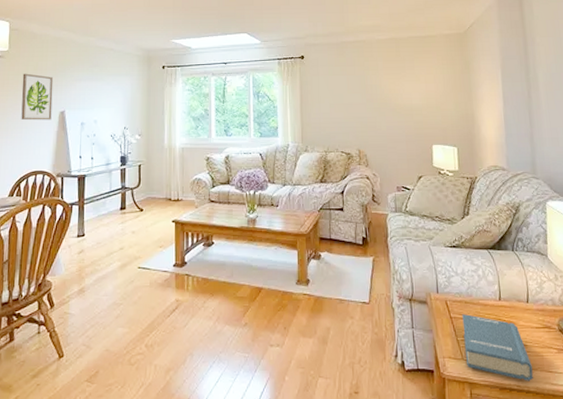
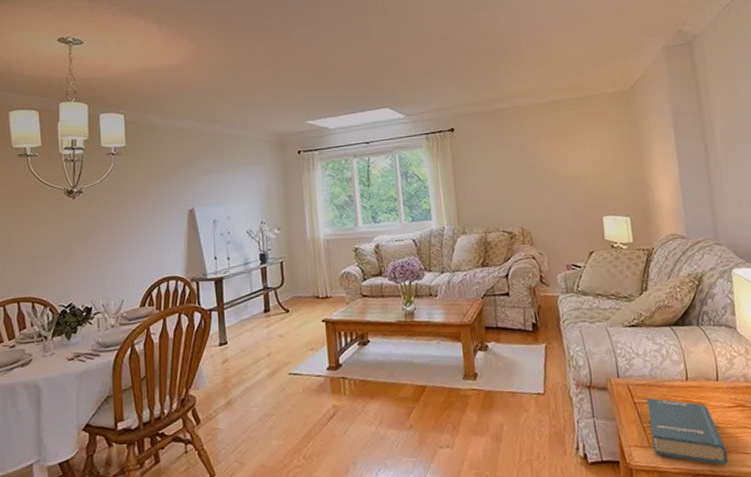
wall art: present [21,73,54,121] -> none [144,170,180,222]

